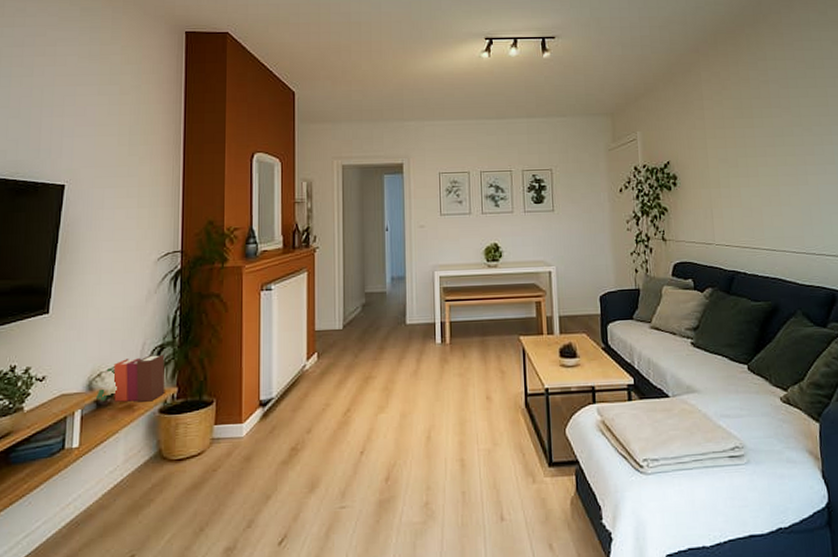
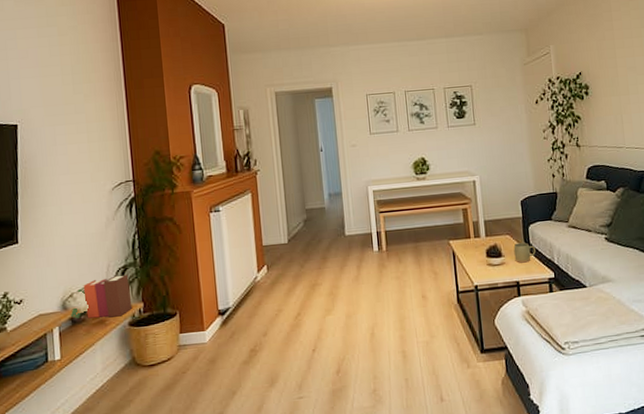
mug: none [590,342,615,366] -> present [513,242,536,263]

